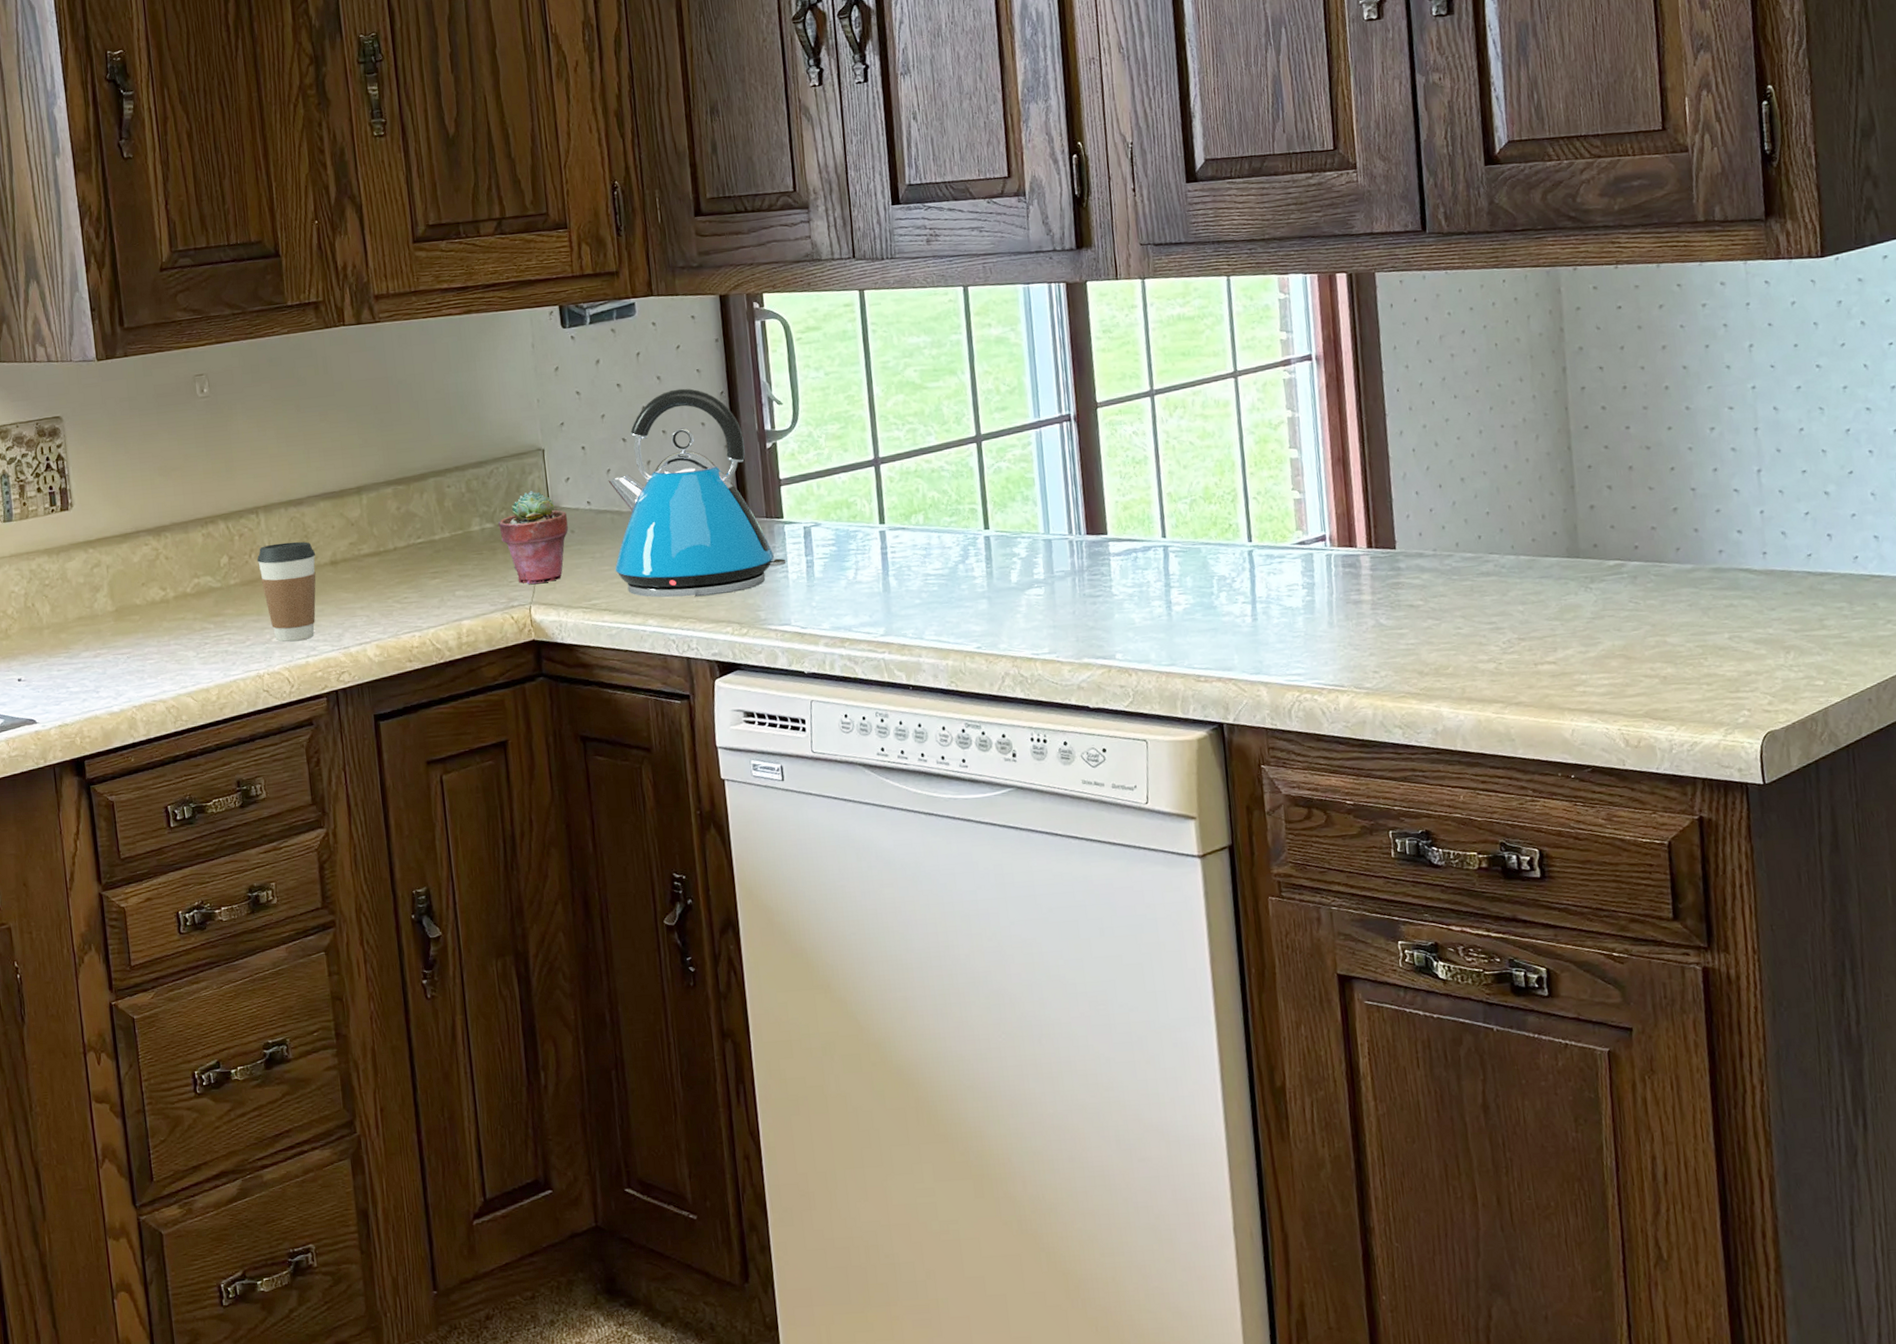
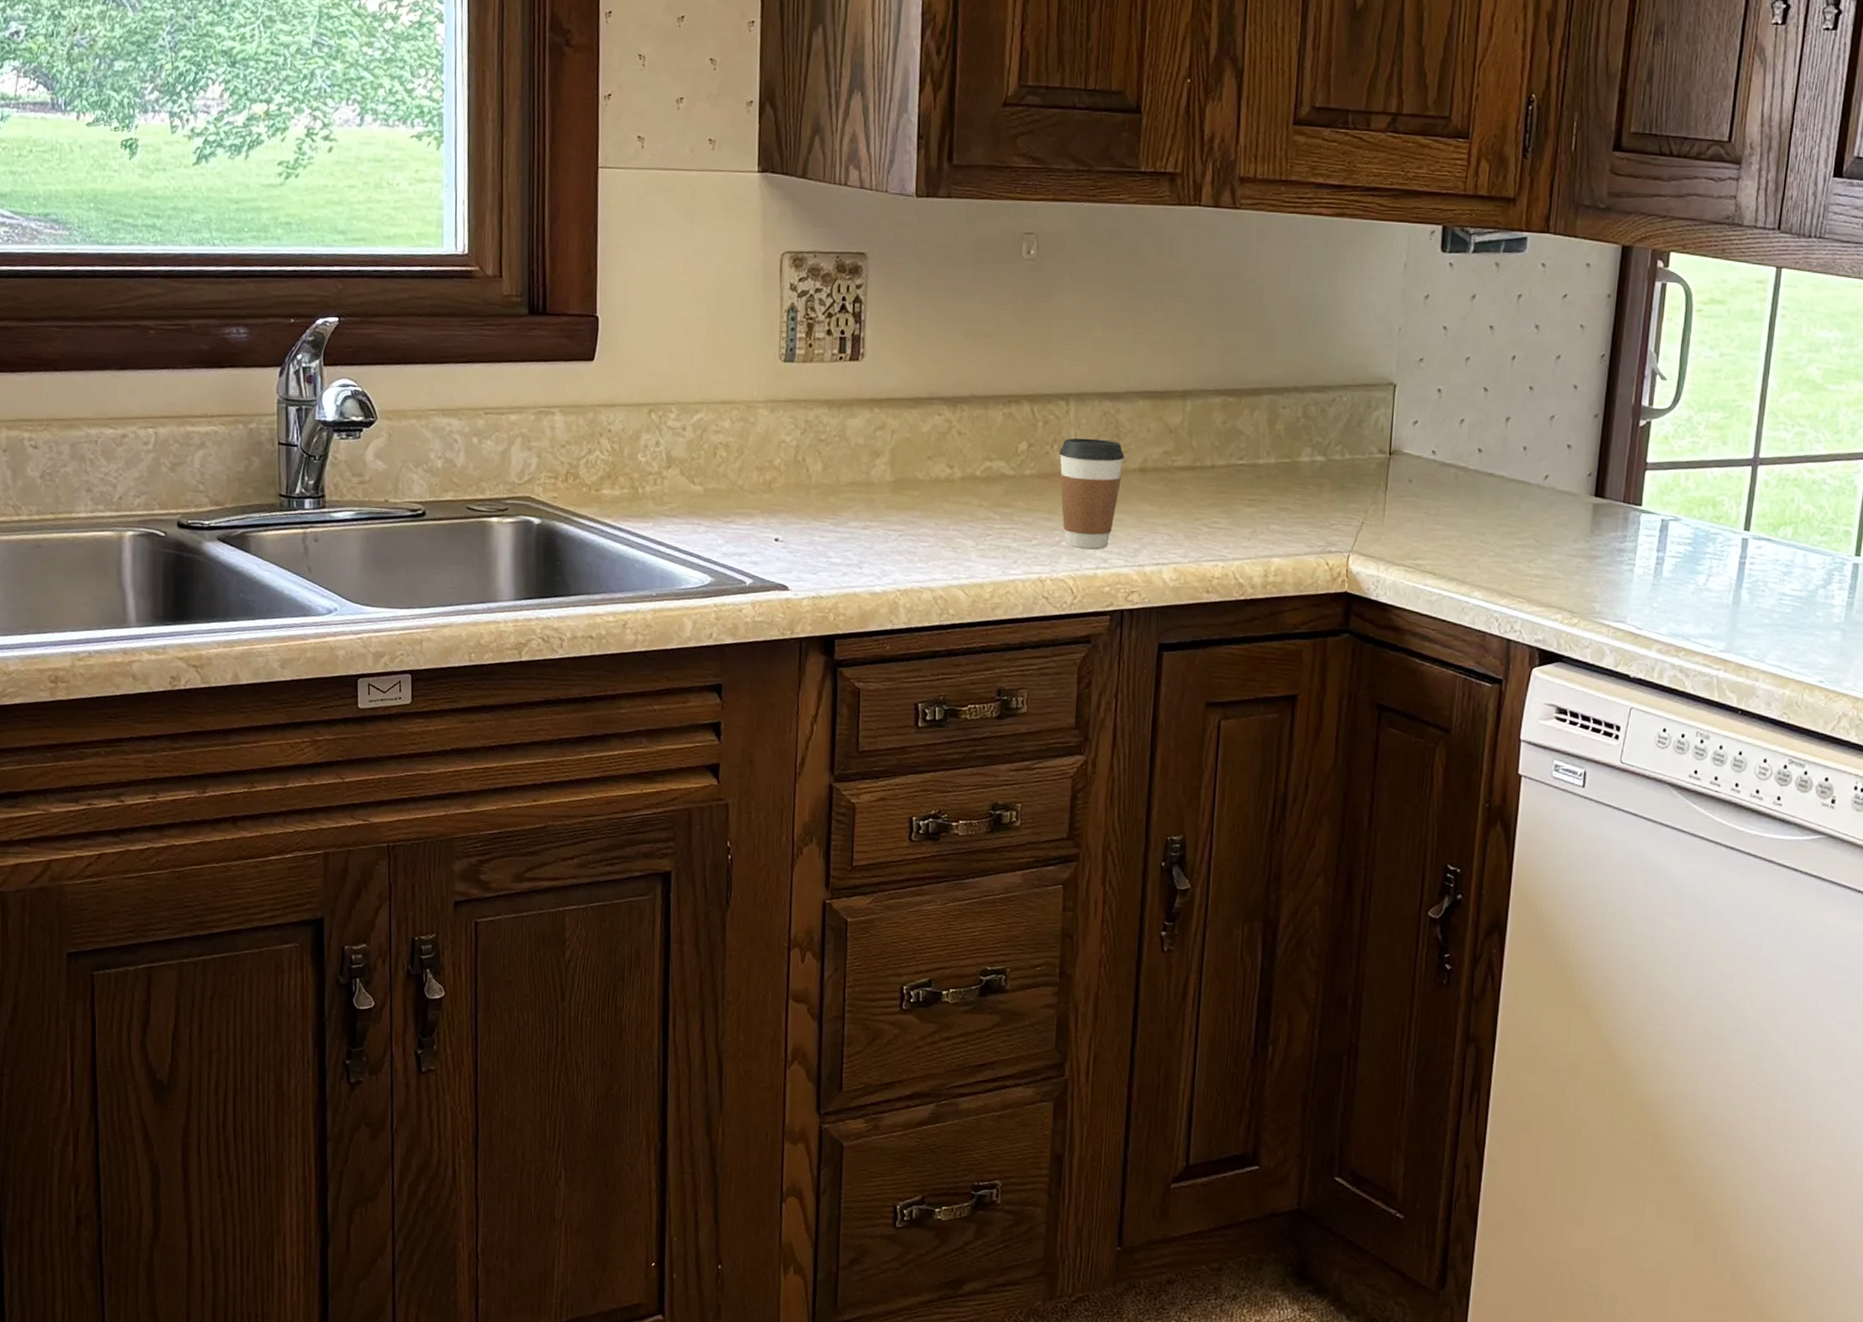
potted succulent: present [498,491,569,584] -> none [1330,428,1408,532]
kettle: present [608,388,787,598] -> none [1448,342,1635,578]

